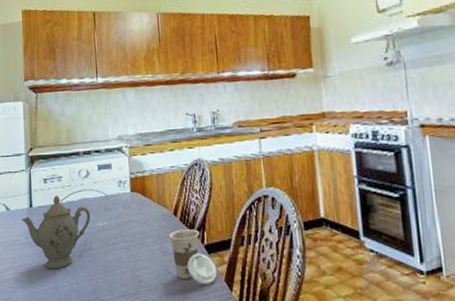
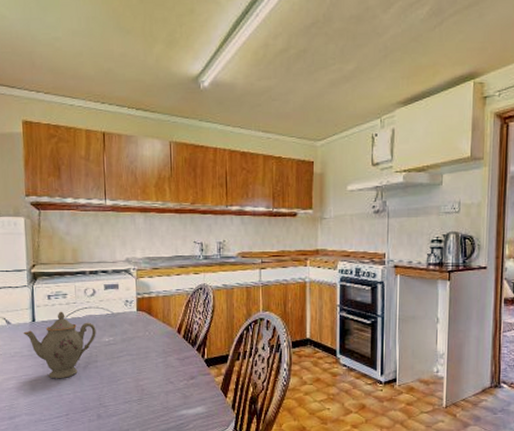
cup: present [169,229,217,285] -> none [172,346,214,392]

